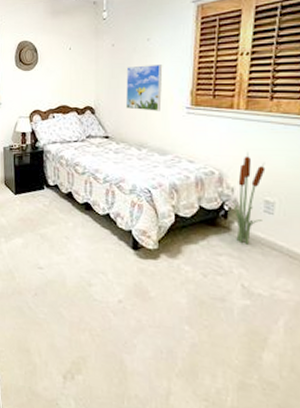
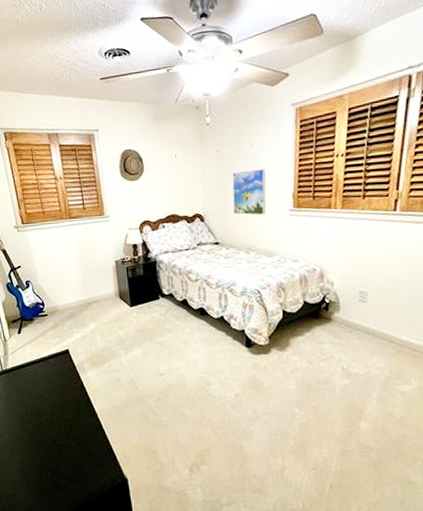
decorative plant: present [228,153,266,244] -> none [328,249,360,331]

